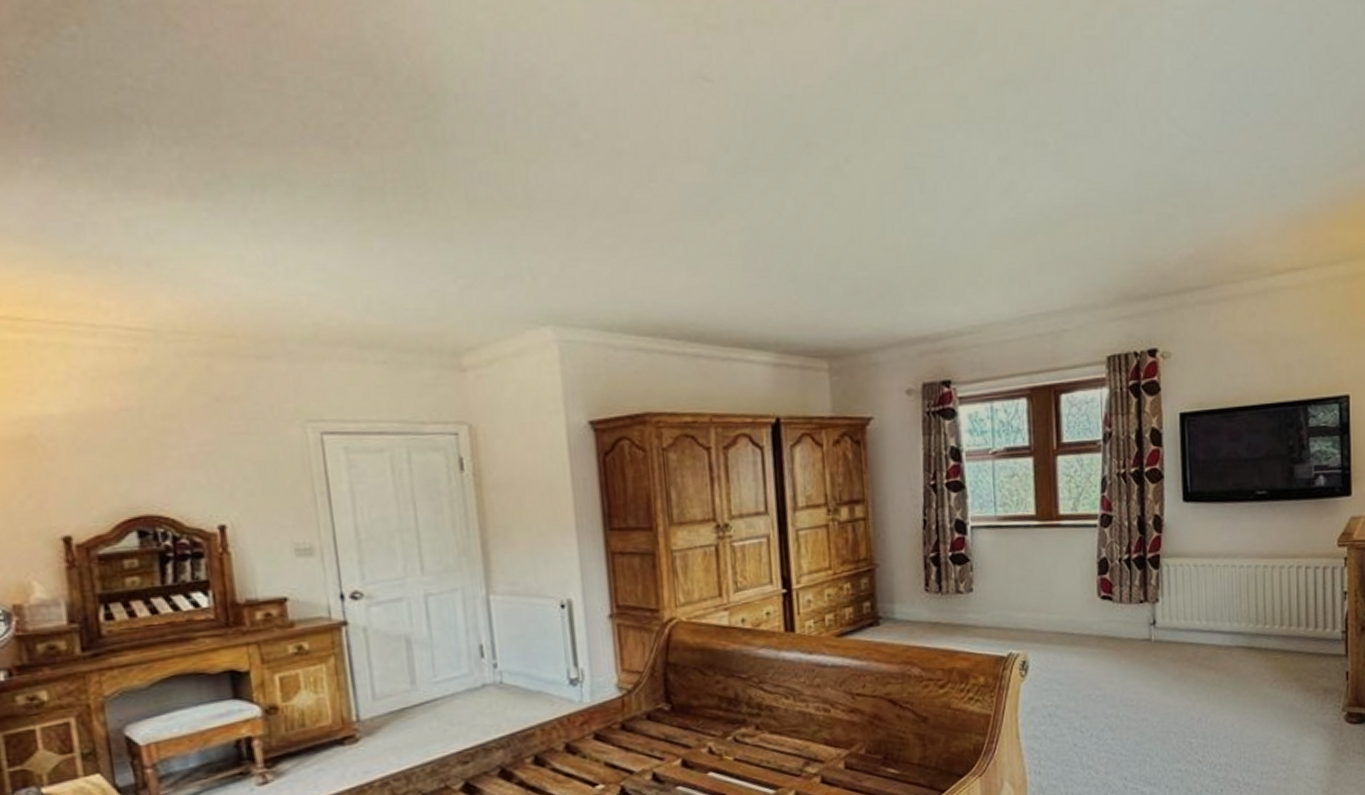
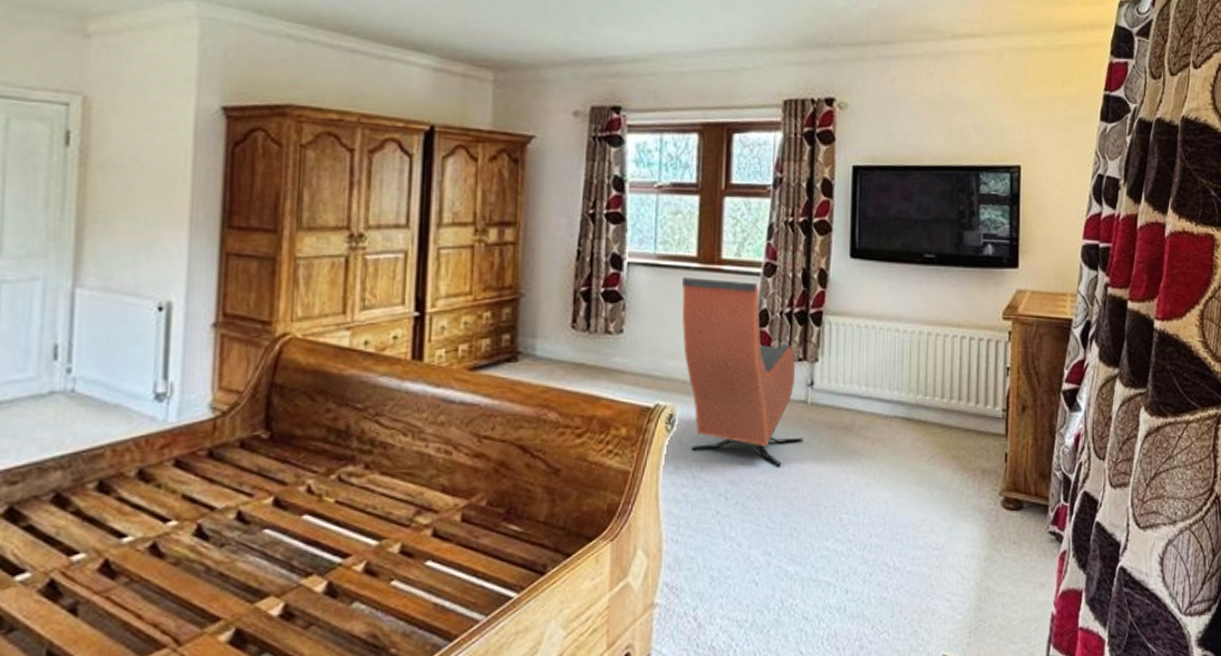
armchair: none [1024,534,1150,701] -> present [681,277,804,467]

